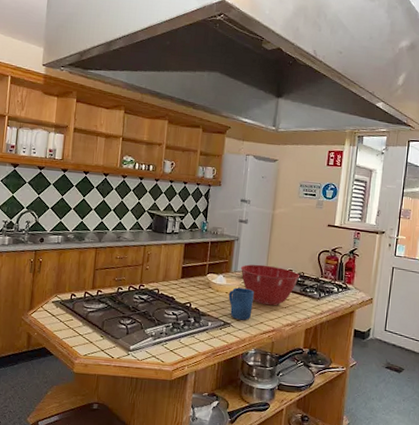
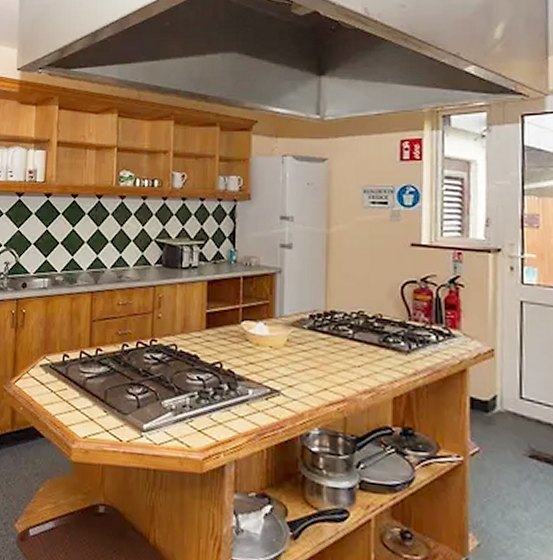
mug: present [228,287,254,321] -> none [274,339,310,386]
mixing bowl: present [240,264,299,306] -> none [287,305,375,365]

